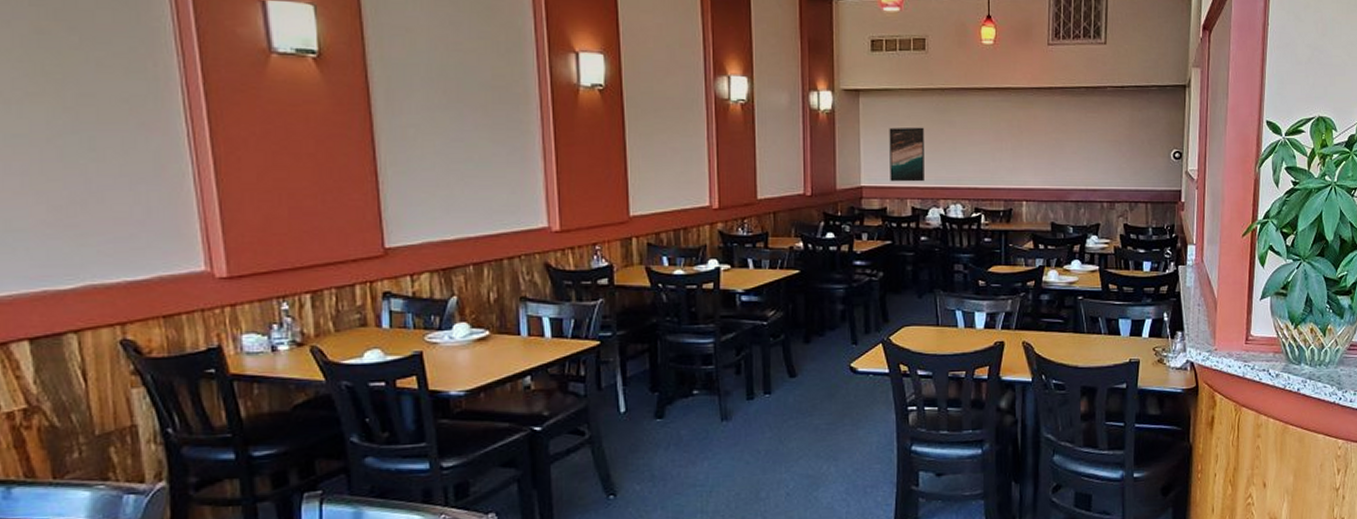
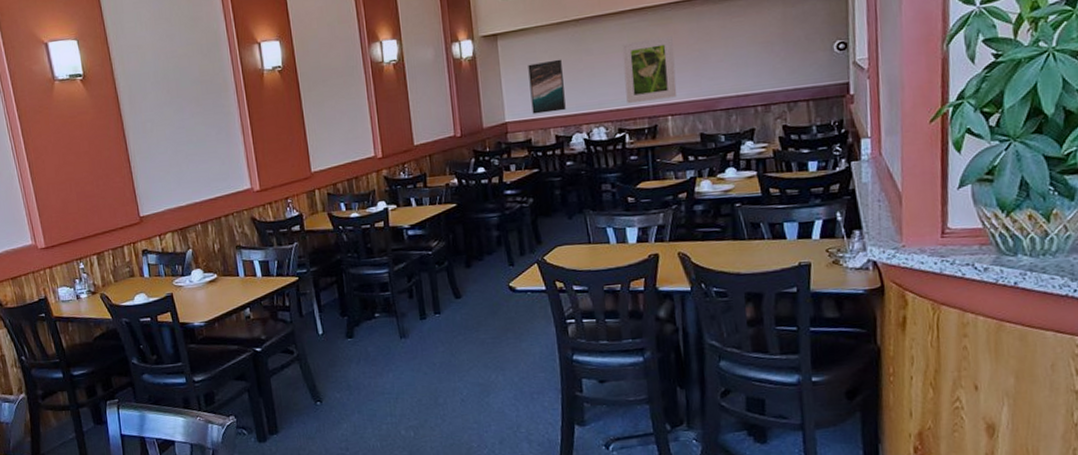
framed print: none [984,120,1033,183] -> present [622,36,678,103]

